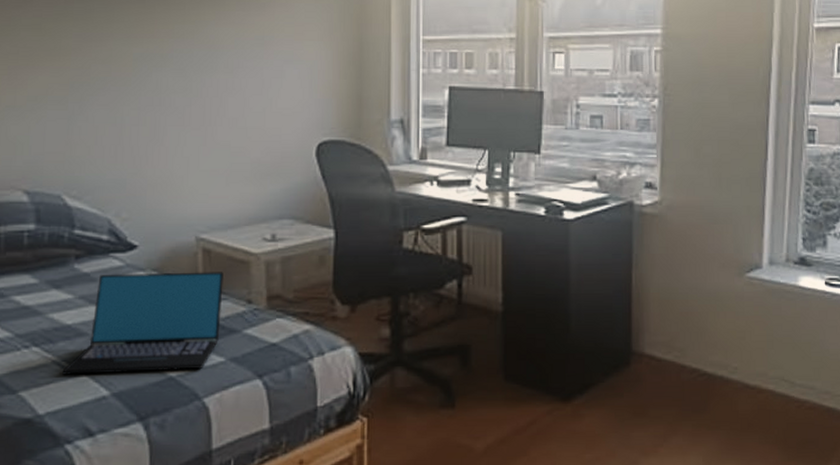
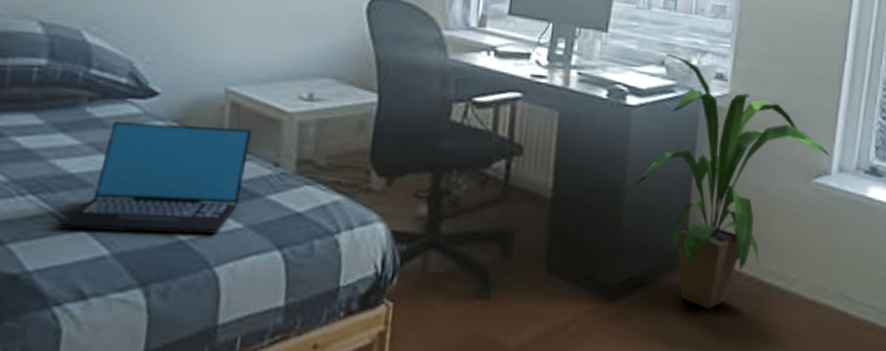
house plant: none [579,169,760,402] -> present [635,53,830,309]

